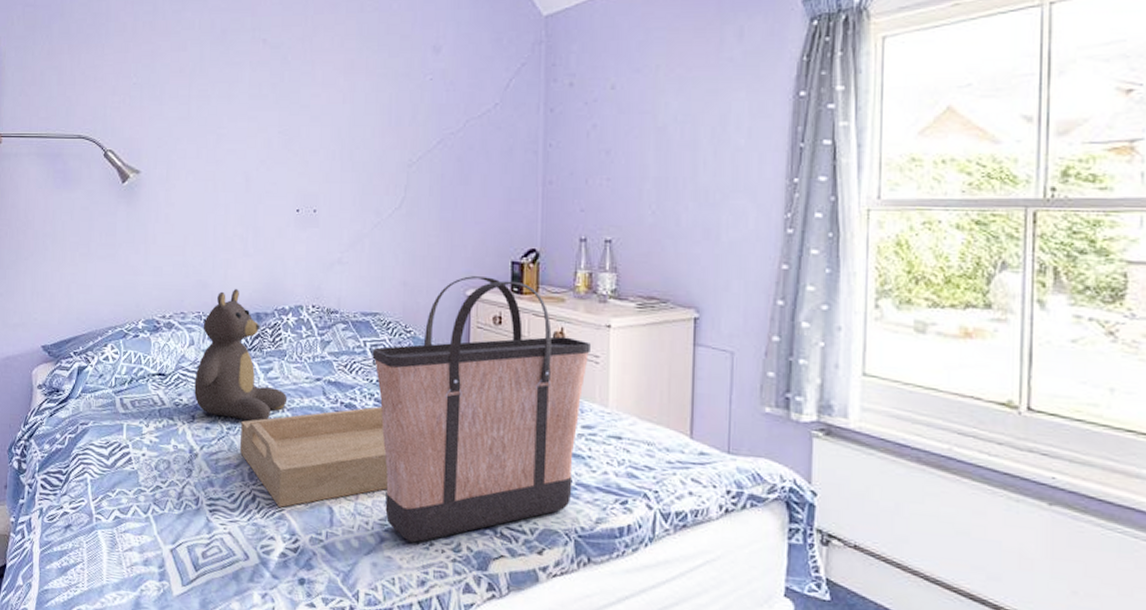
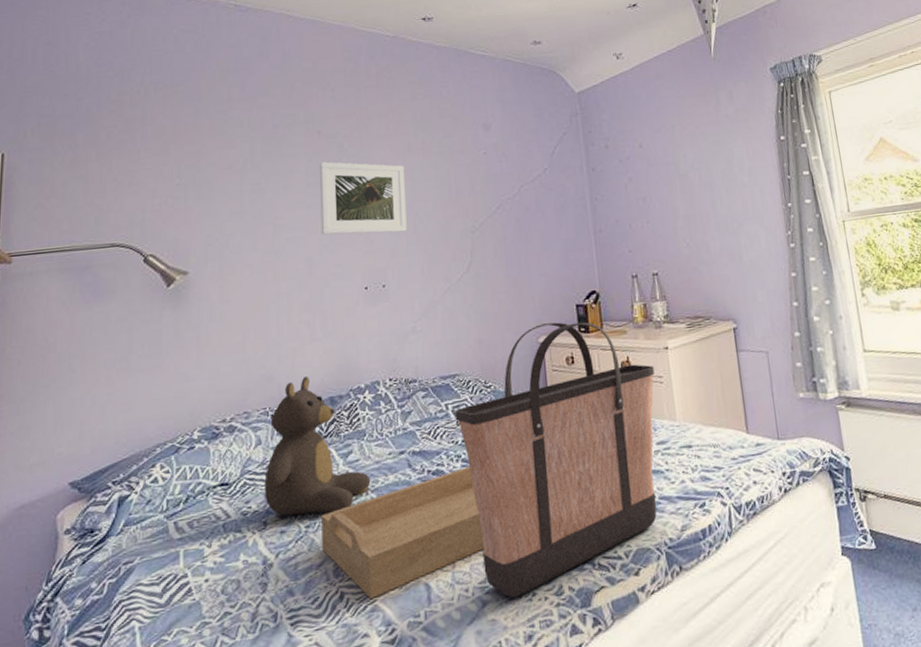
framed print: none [259,73,346,157] -> present [319,161,407,235]

